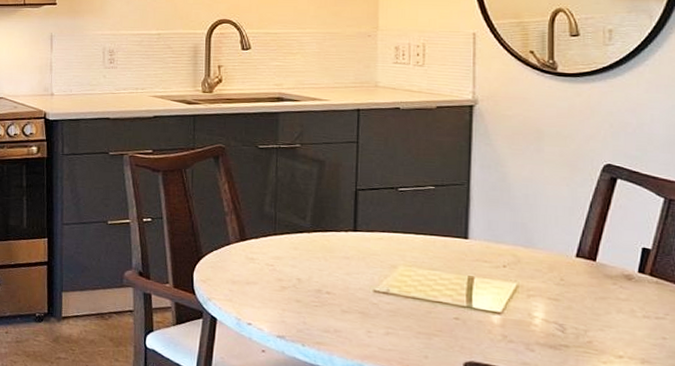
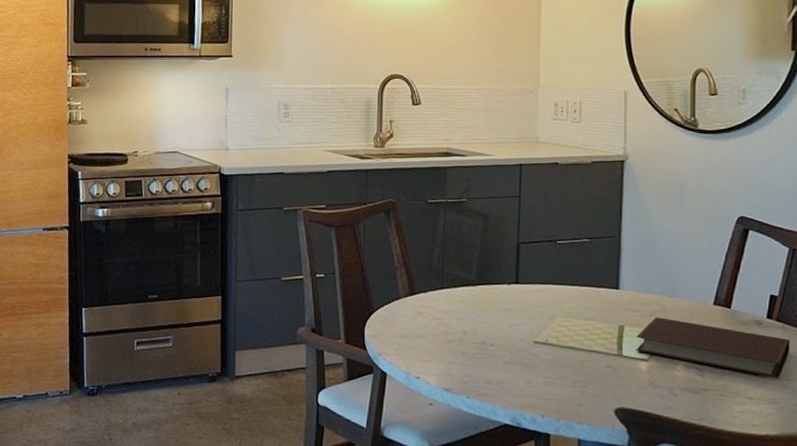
notebook: none [487,268,666,337] -> present [636,317,790,378]

